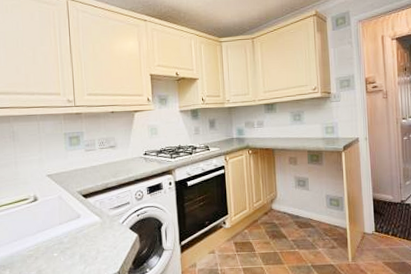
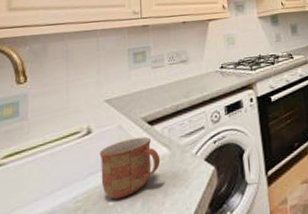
mug: none [45,206,94,252] -> present [99,136,161,200]

